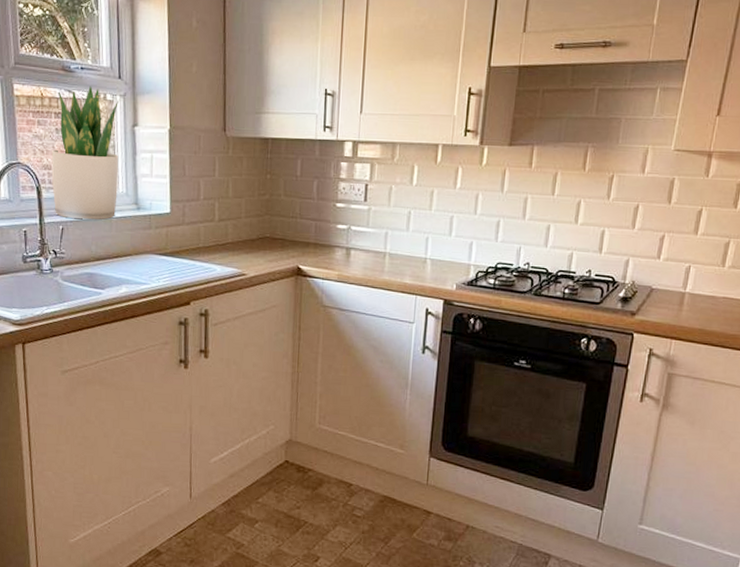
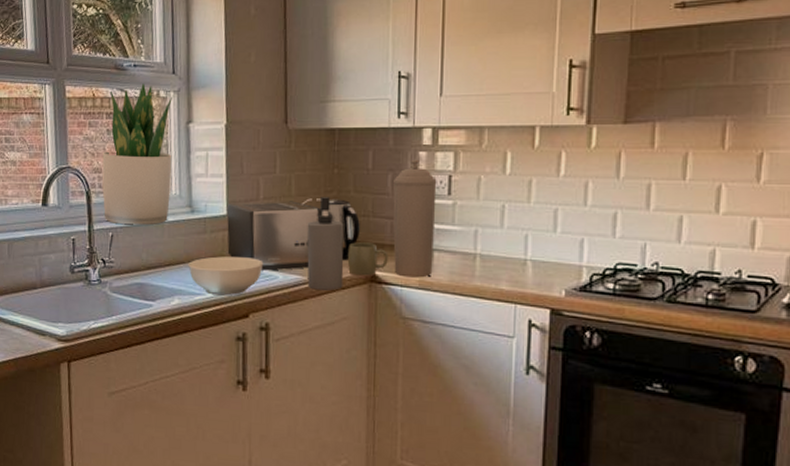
bowl: none [135,250,204,285] -> present [188,256,264,296]
toaster: none [170,201,256,264] -> present [226,201,322,271]
soap dispenser: none [237,199,275,282] -> present [301,197,344,291]
kettle: none [253,201,289,255] -> present [319,199,360,259]
mug: none [277,240,312,271] -> present [347,242,388,277]
canister: none [317,169,355,272] -> present [392,159,437,278]

